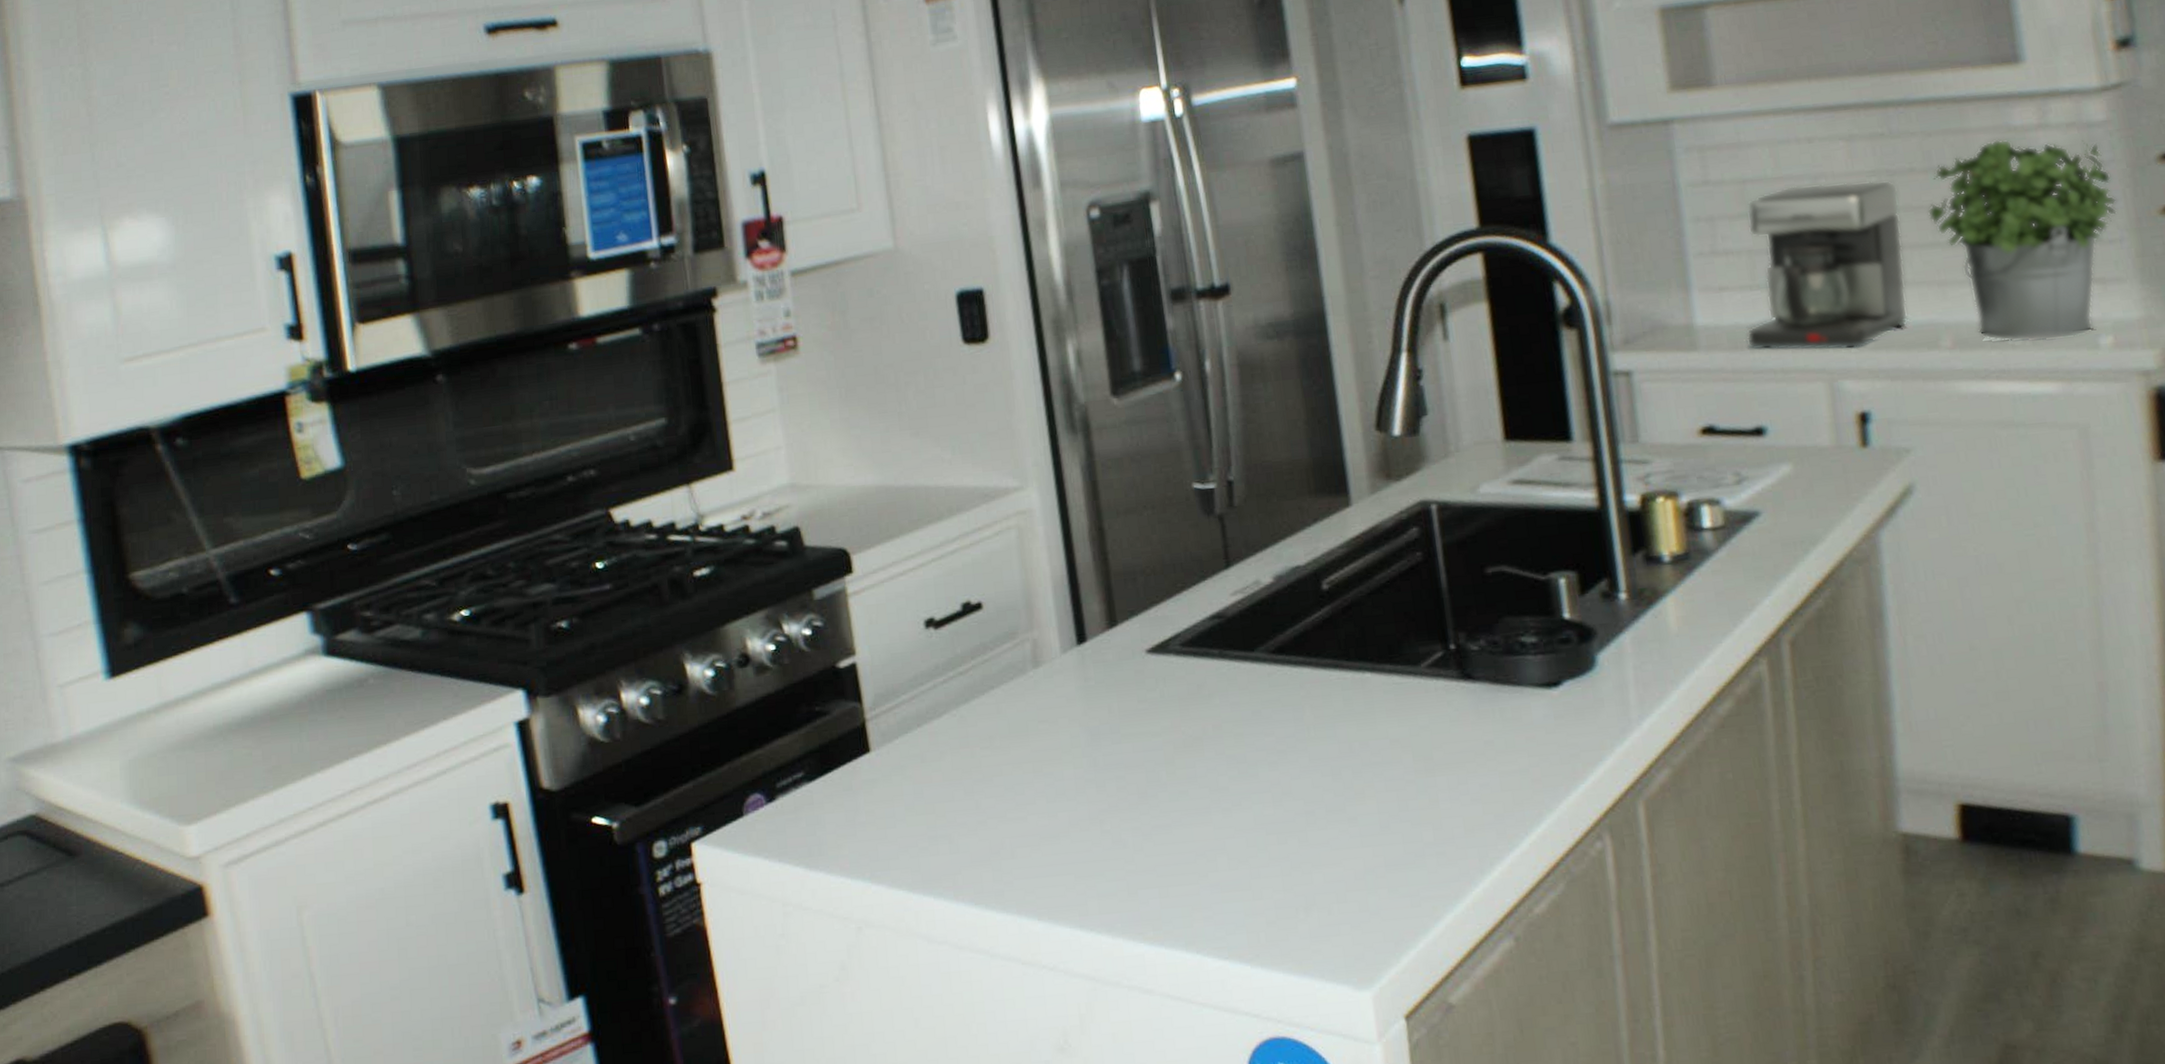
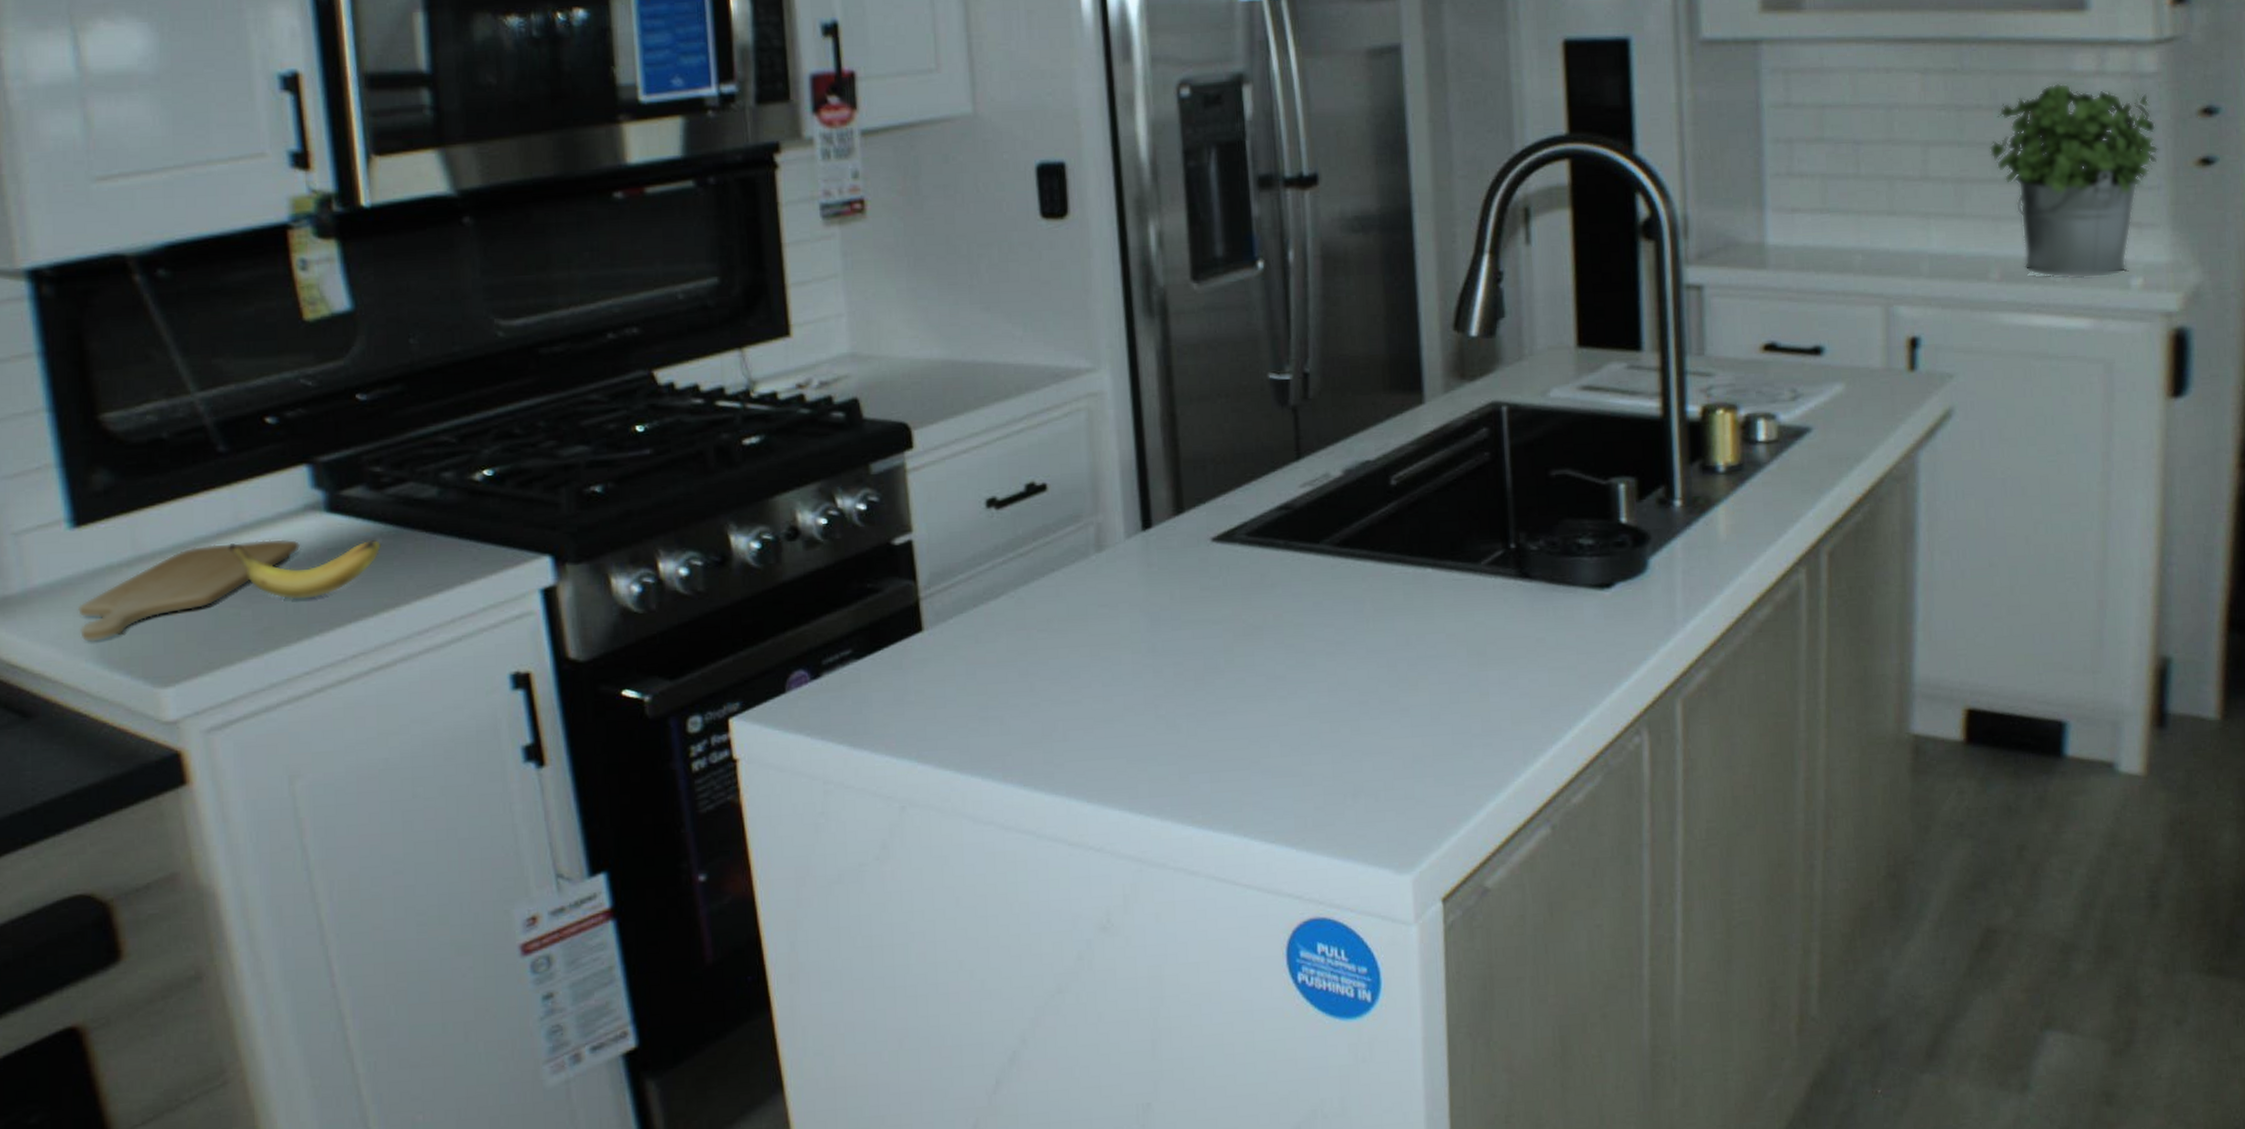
chopping board: none [113,682,302,785] -> present [77,539,300,643]
banana: none [241,680,373,739] -> present [229,540,381,600]
coffee maker: present [1746,180,1908,349] -> none [1813,114,1965,276]

